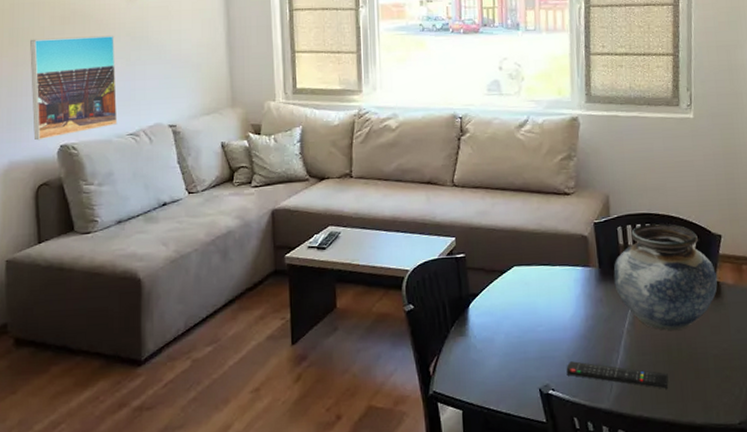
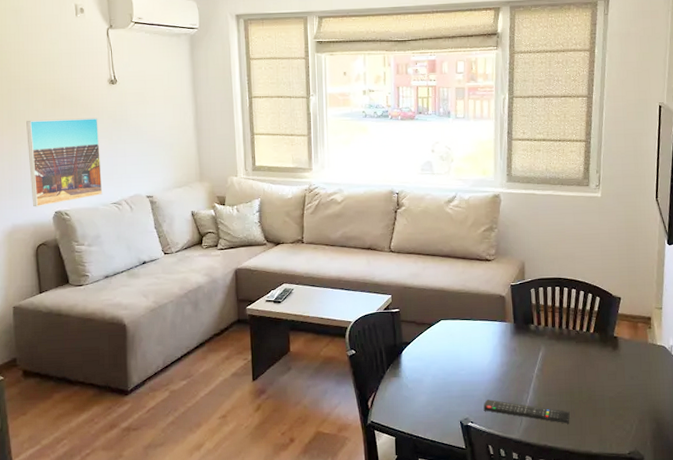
vase: present [613,223,718,331] -> none [526,286,616,376]

